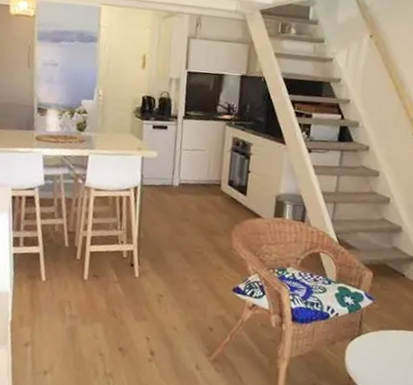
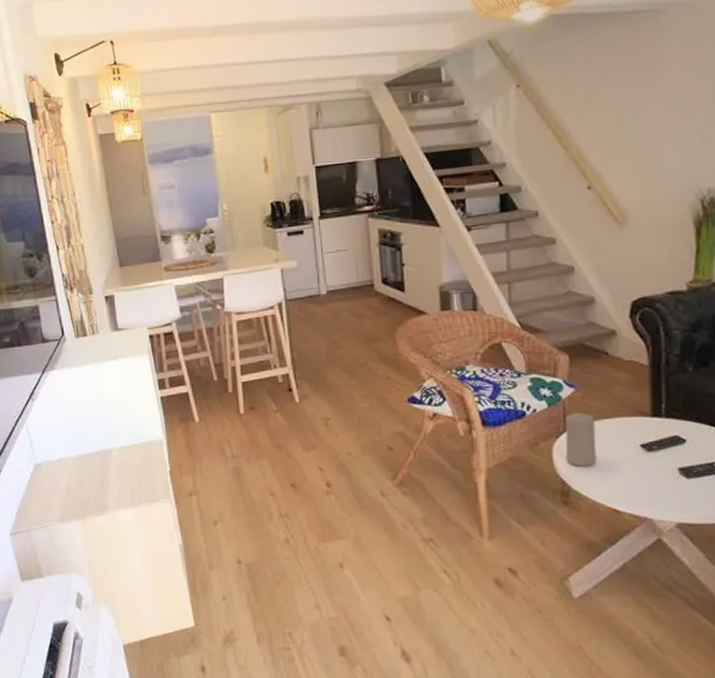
candle: none [355,321,385,368] -> present [565,412,597,466]

